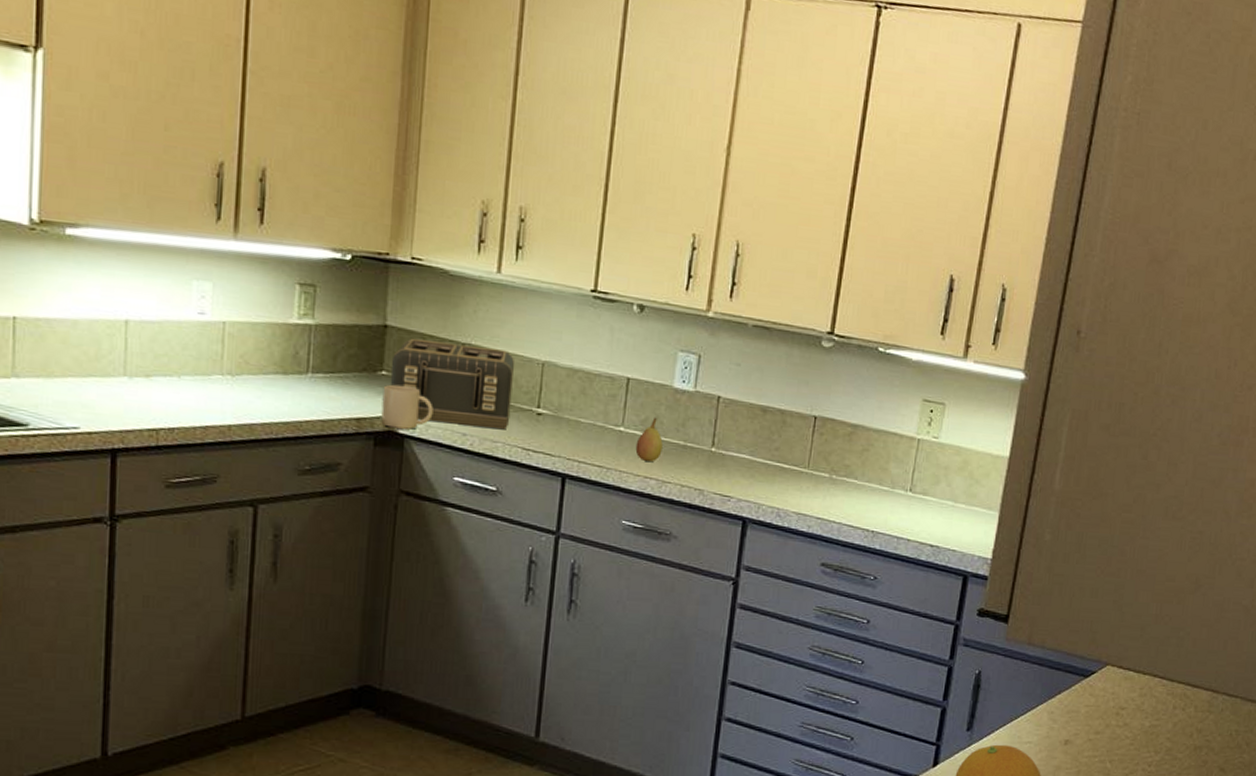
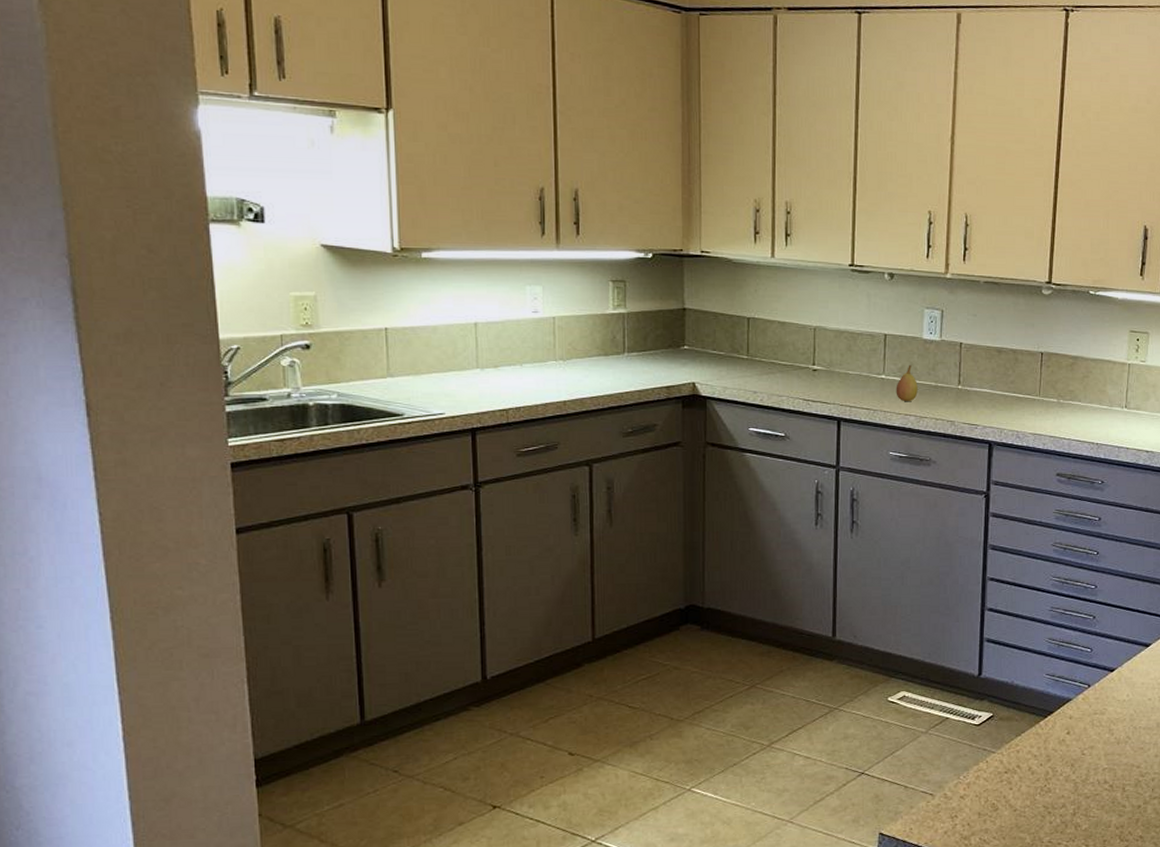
mug: present [381,384,434,430] -> none [686,356,728,392]
toaster: present [390,339,515,430] -> none [691,318,792,386]

